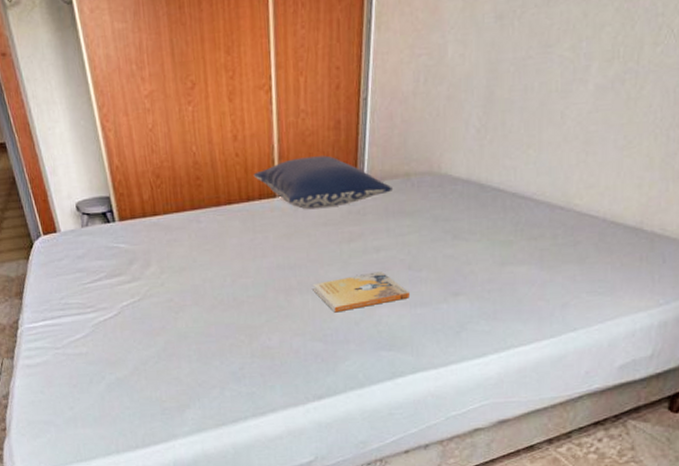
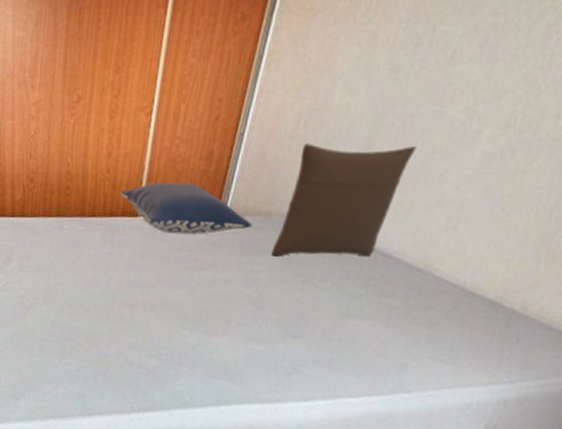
book: present [312,271,409,313] -> none [156,302,249,335]
pillow: none [416,89,534,217] -> present [271,143,416,257]

